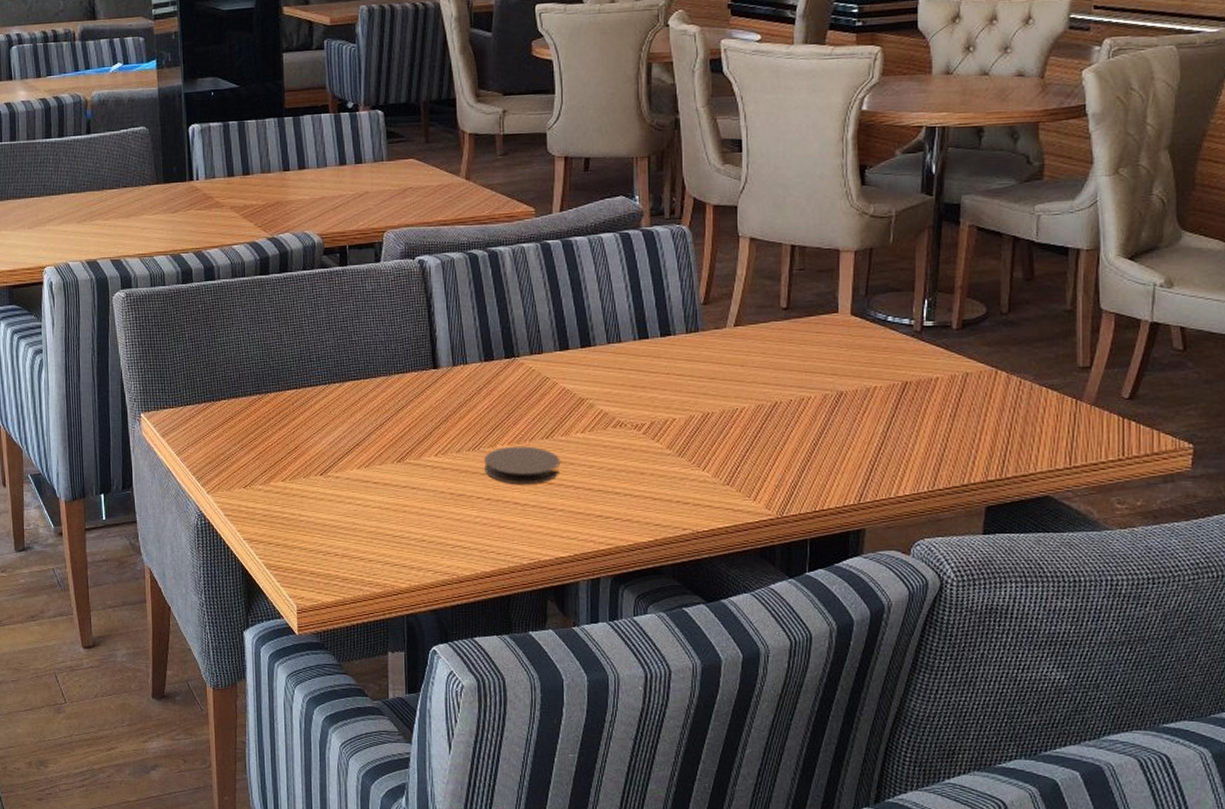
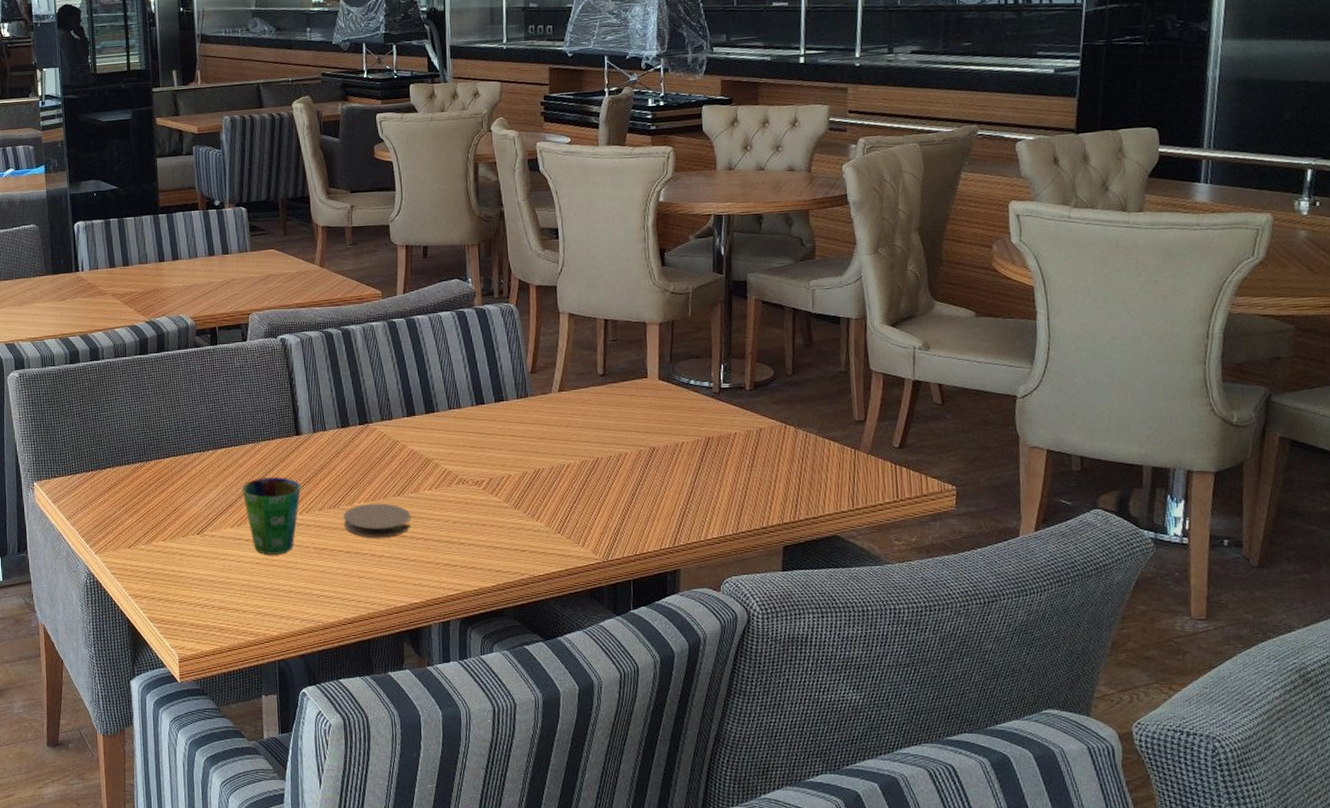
cup: none [371,413,438,500] -> present [242,476,302,555]

